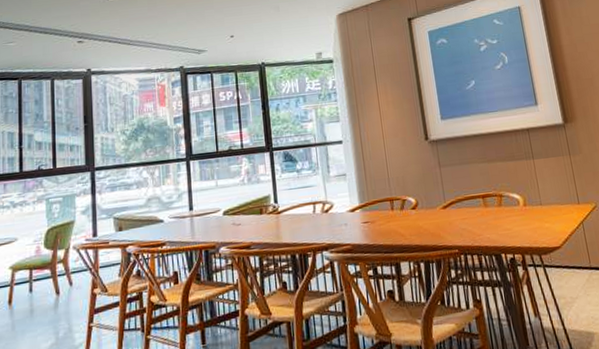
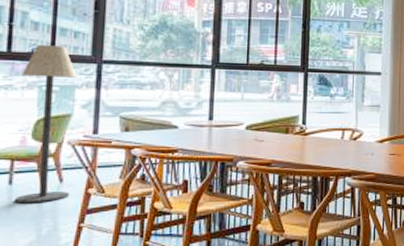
floor lamp: none [32,160,79,310] -> present [15,45,78,204]

